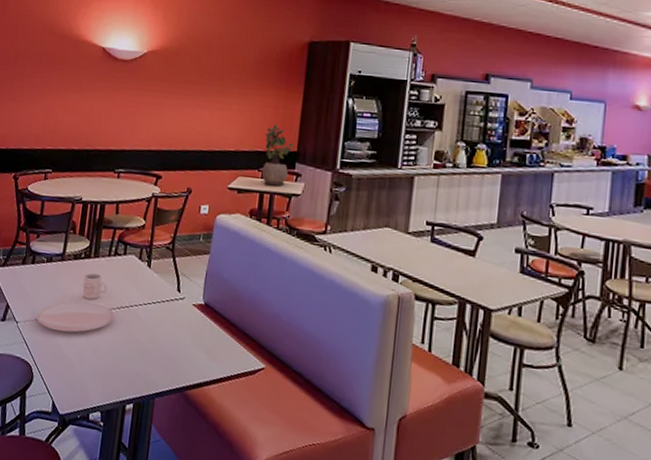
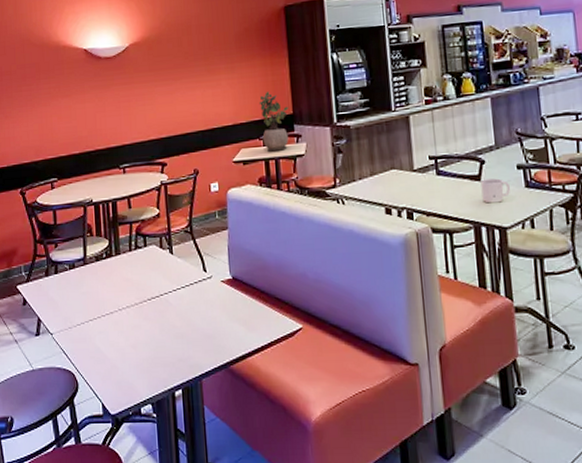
plate: present [37,301,115,333] -> none [71,299,147,335]
mug: present [82,273,108,300] -> none [109,271,135,297]
mug: none [473,256,504,283] -> present [480,178,510,204]

